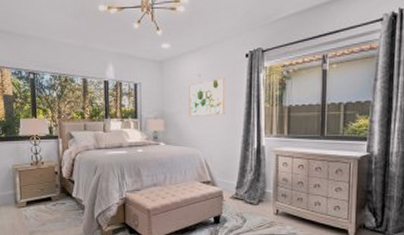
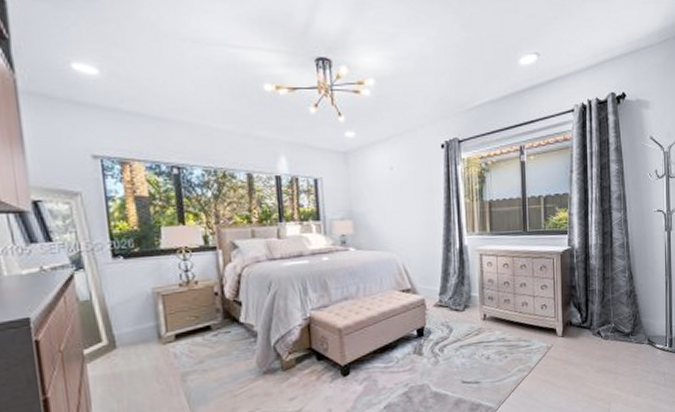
wall art: present [189,77,225,117] -> none [380,170,423,216]

